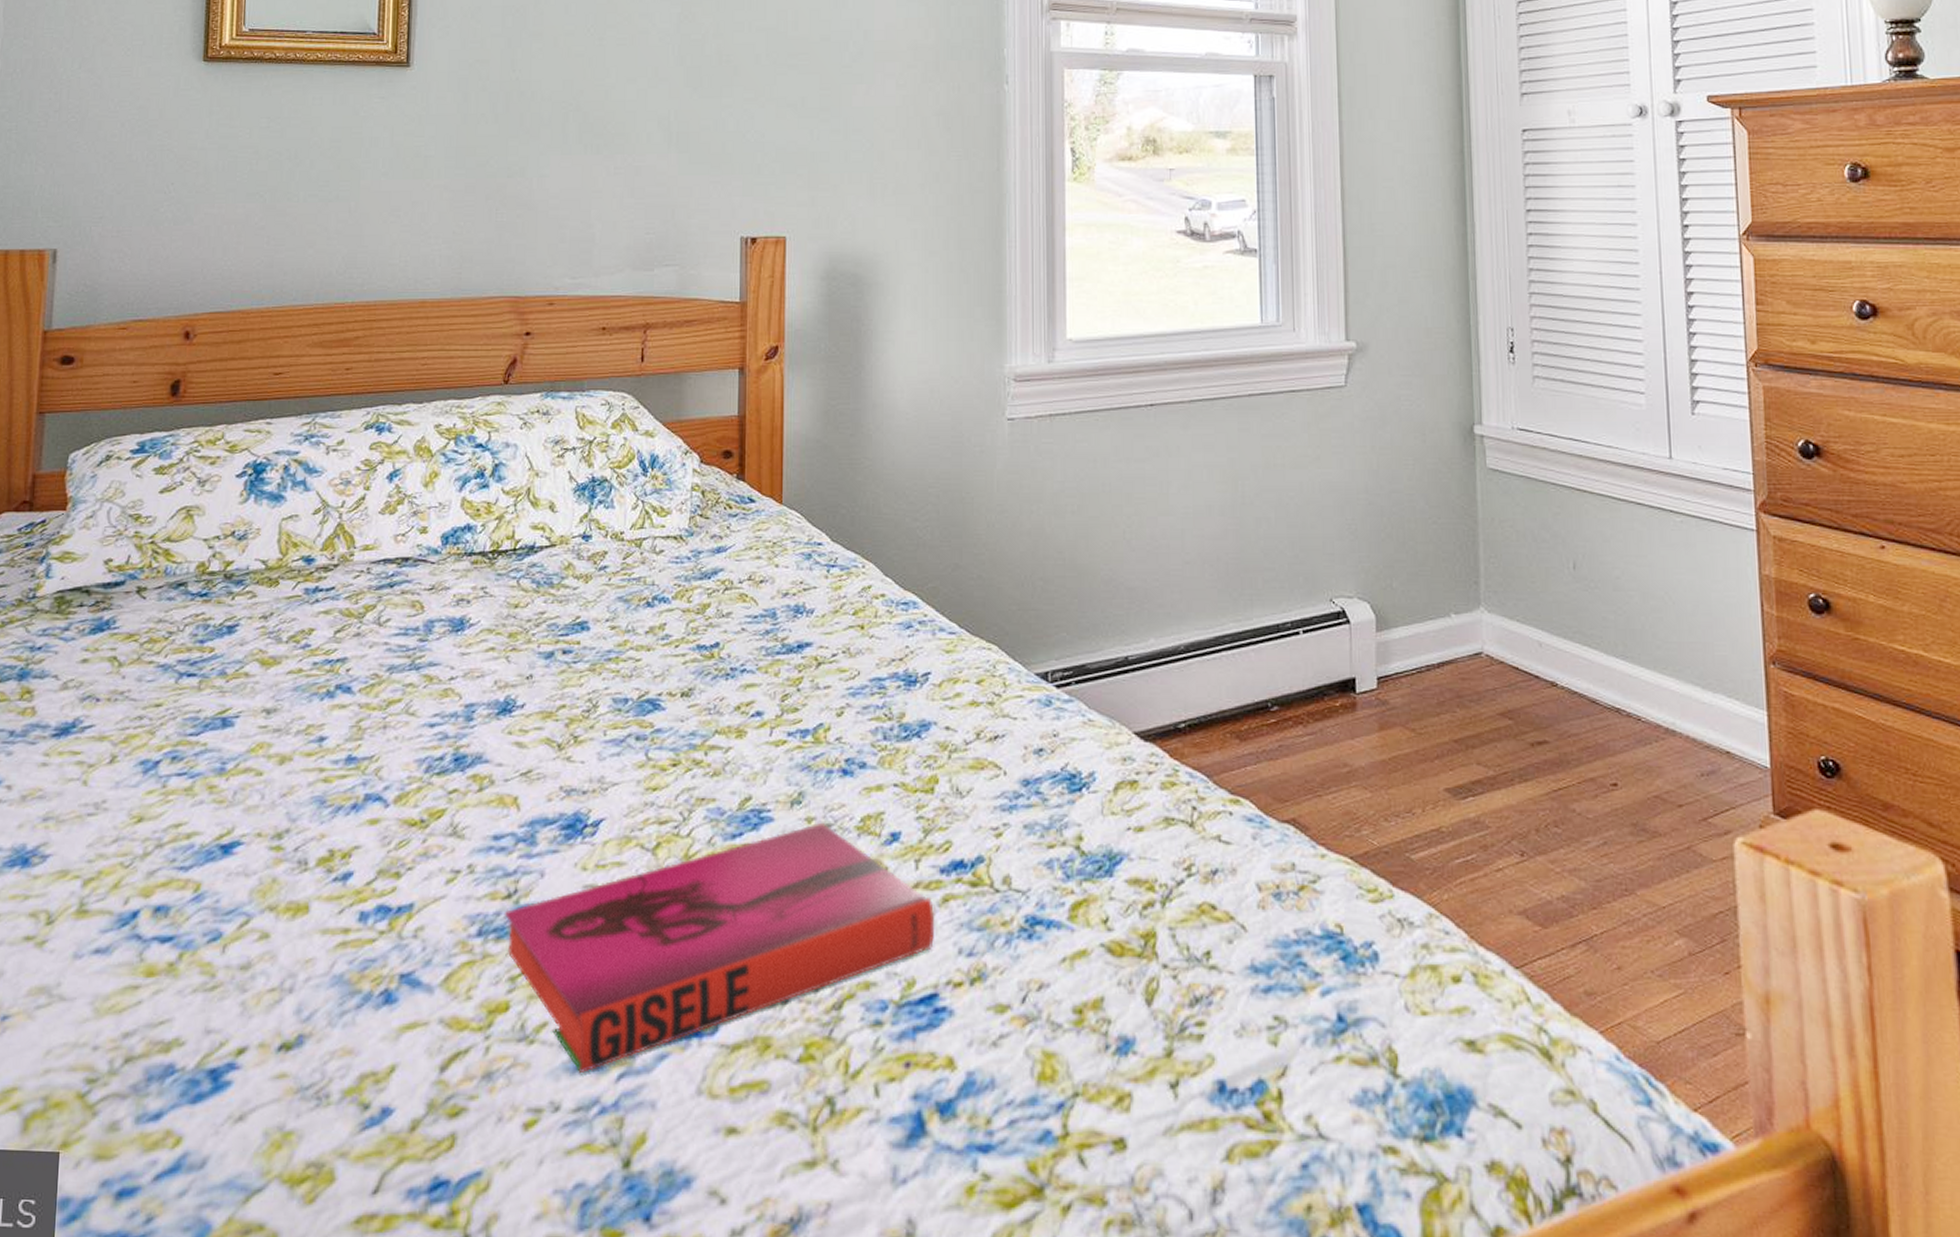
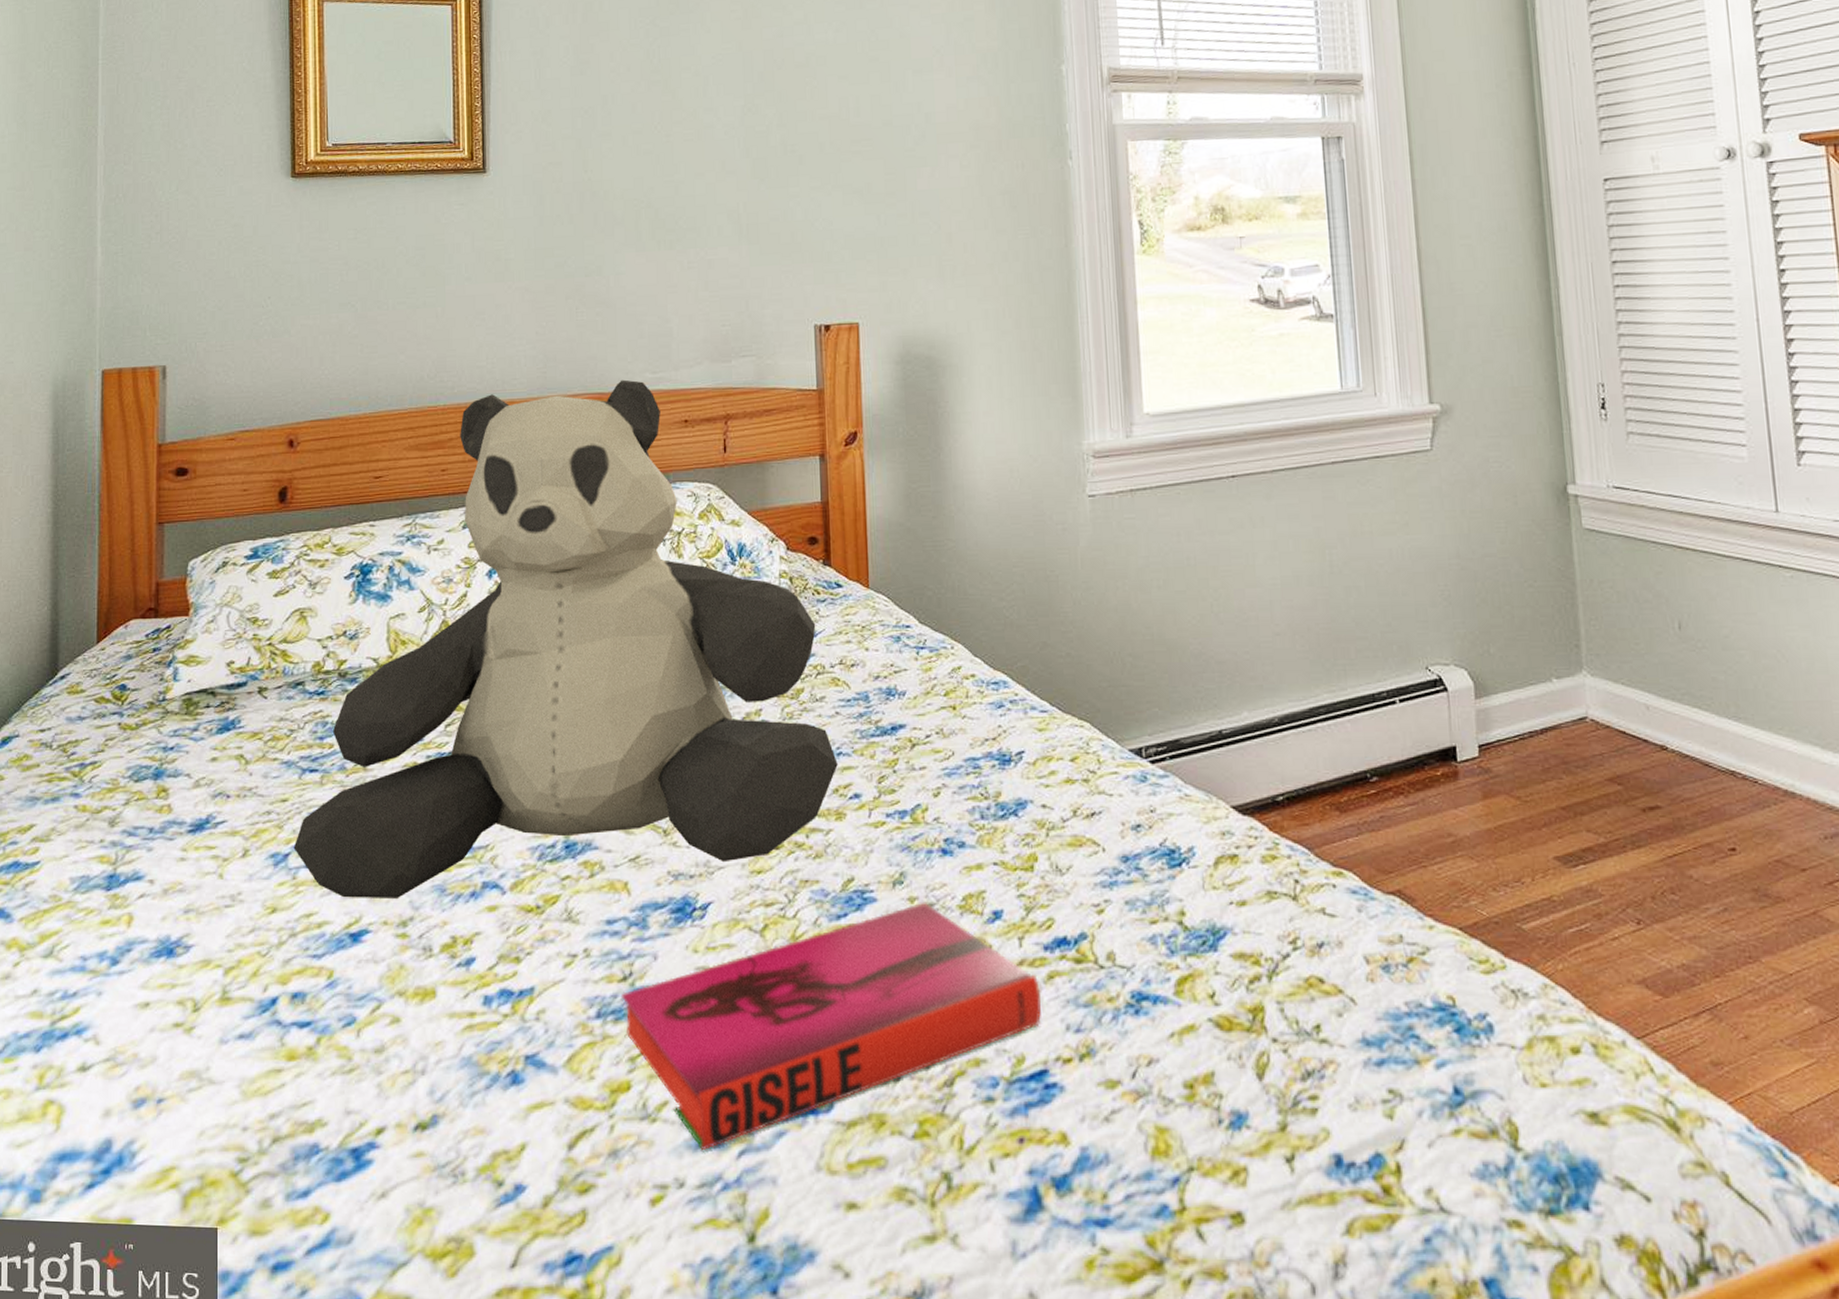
teddy bear: none [165,284,741,809] -> present [293,379,838,898]

